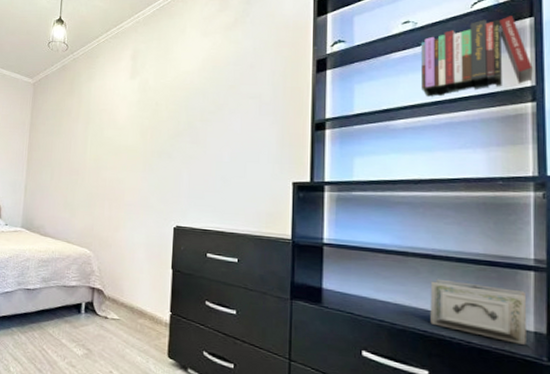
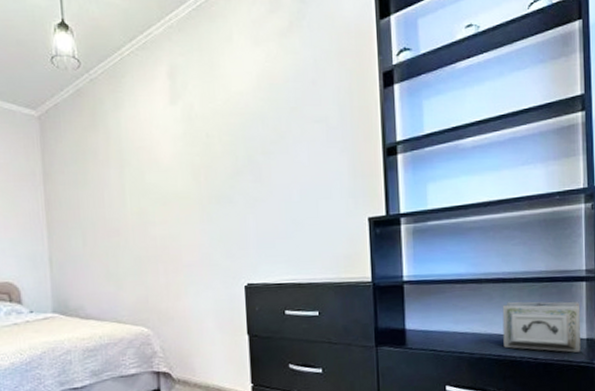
books: present [420,16,533,98] -> none [483,18,582,112]

